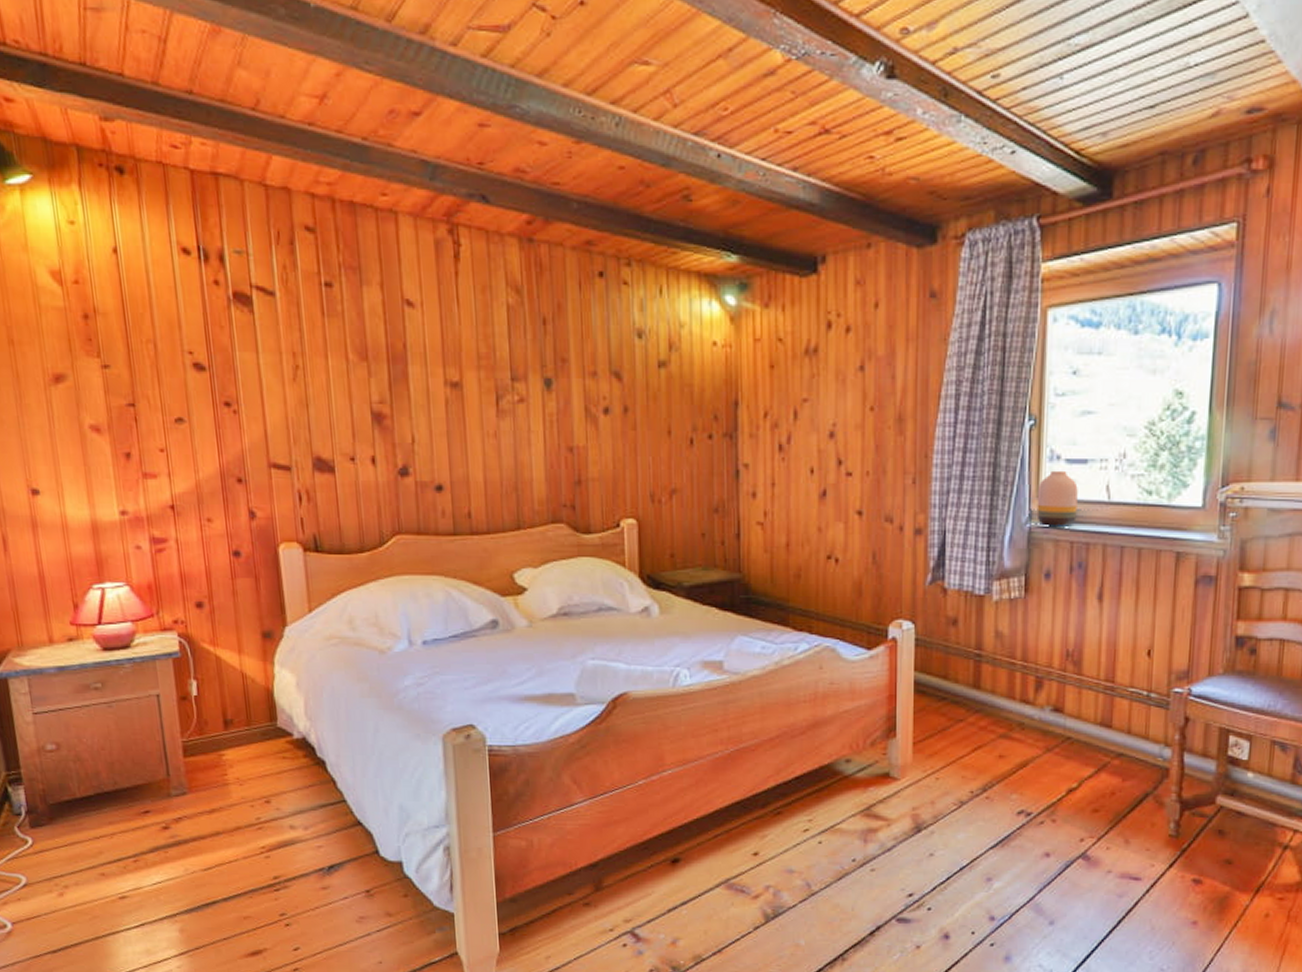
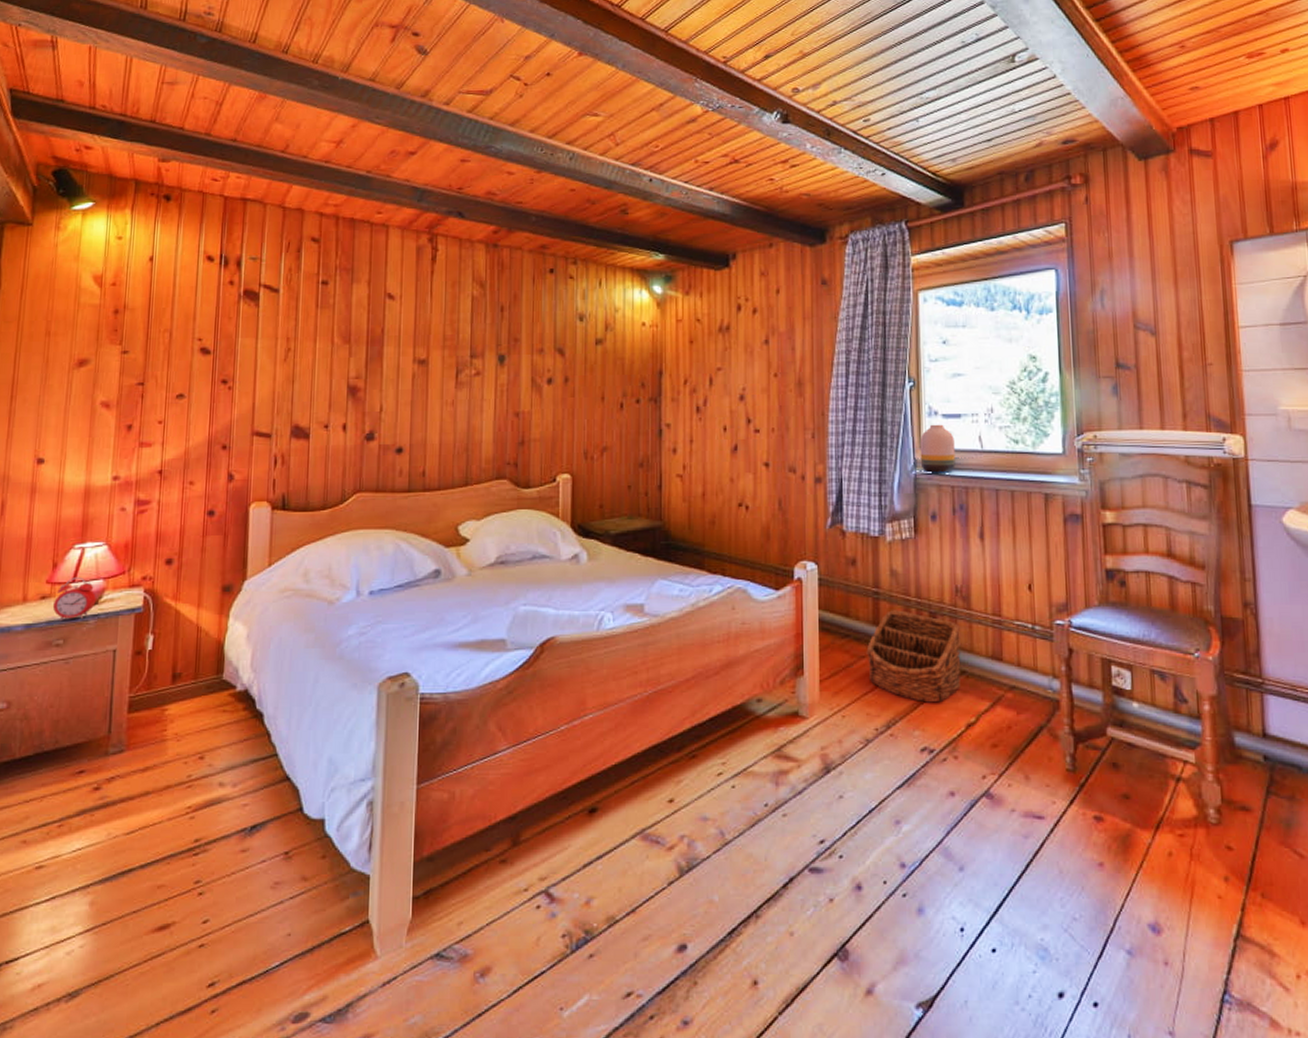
alarm clock: none [82,618,128,665] -> present [52,576,96,622]
basket: none [964,673,1068,768] -> present [866,610,961,703]

